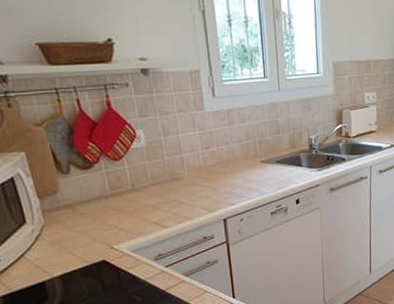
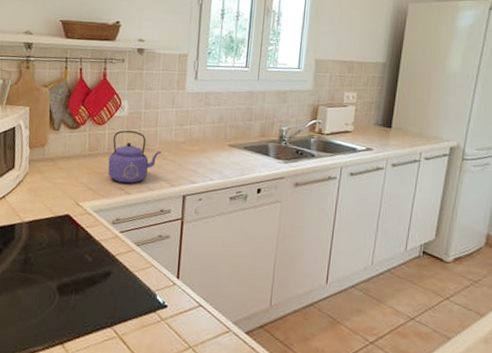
kettle: none [135,161,192,218] -> present [108,130,162,184]

